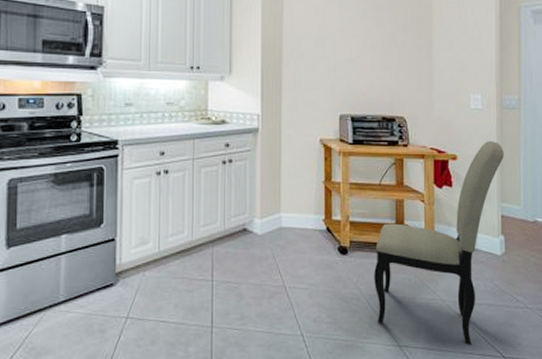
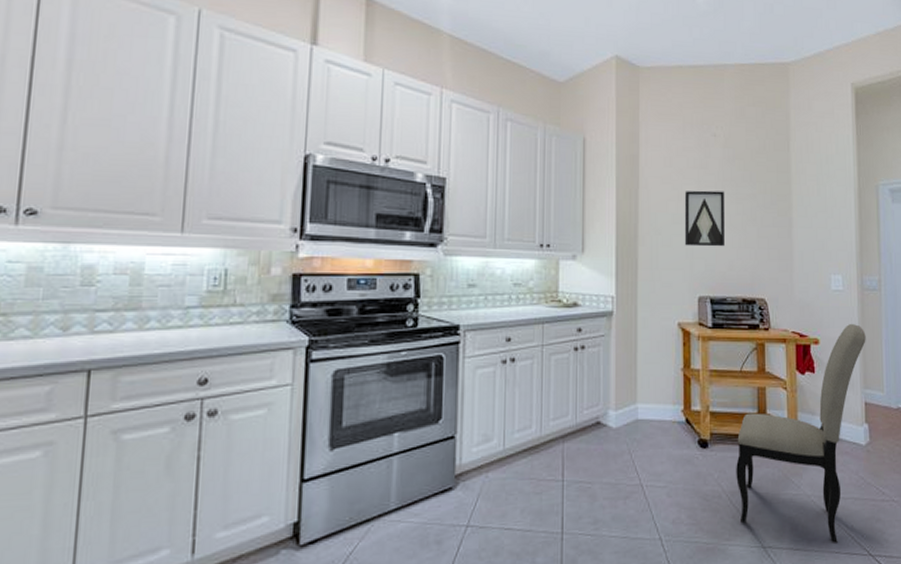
wall art: none [326,14,367,68] -> present [684,190,725,247]

